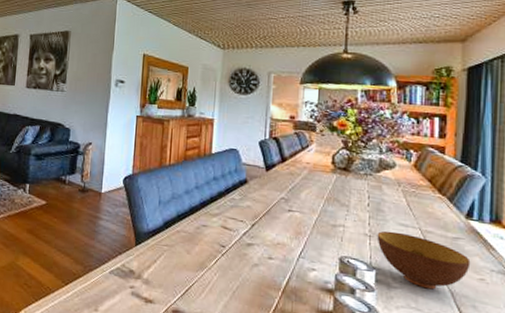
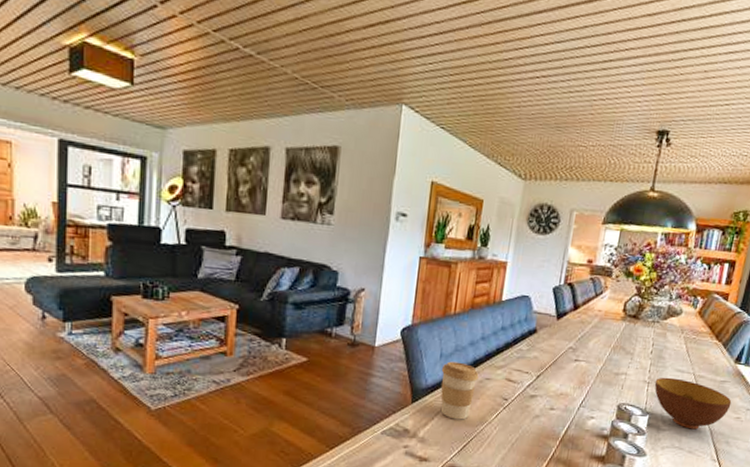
coffee cup: none [160,208,196,265] -> present [440,361,479,420]

